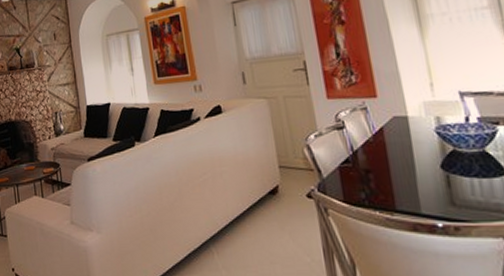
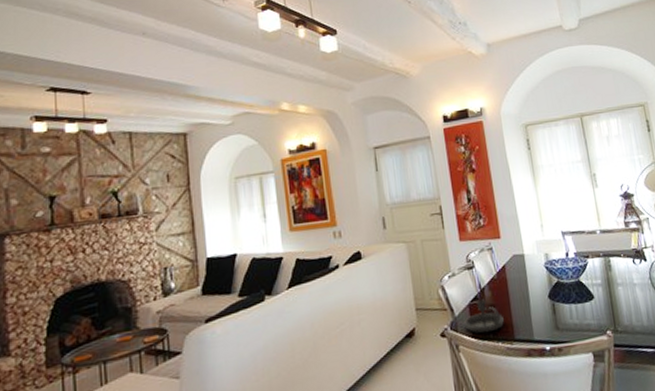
candlestick: none [333,162,382,199] -> present [464,299,504,334]

